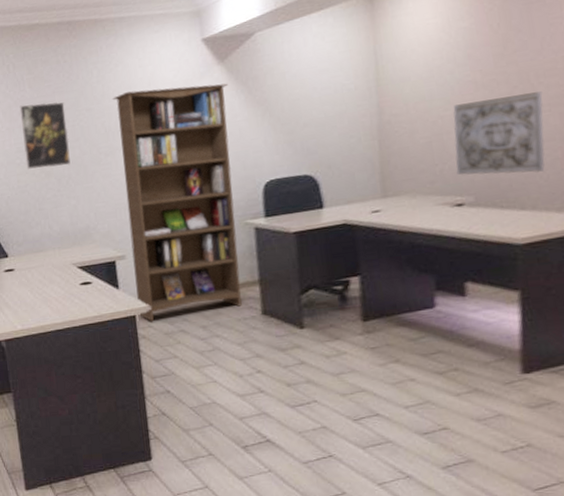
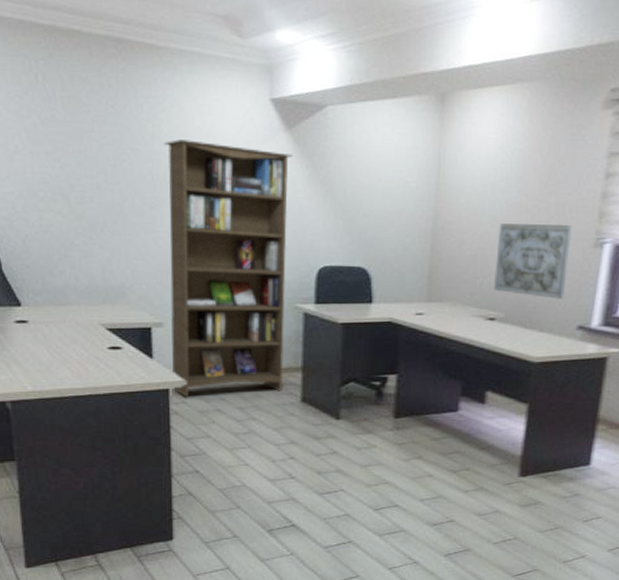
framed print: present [19,101,71,169] -> none [48,127,108,211]

